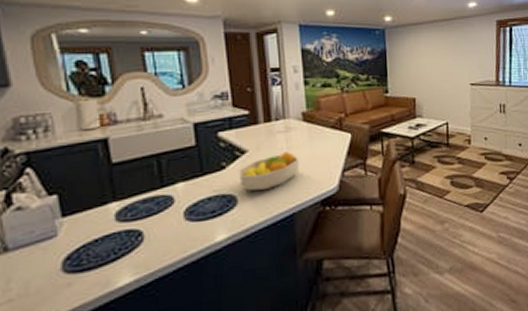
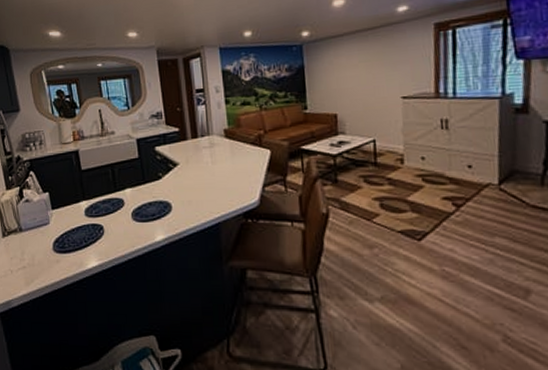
fruit bowl: present [237,151,300,191] -> none [171,165,223,200]

